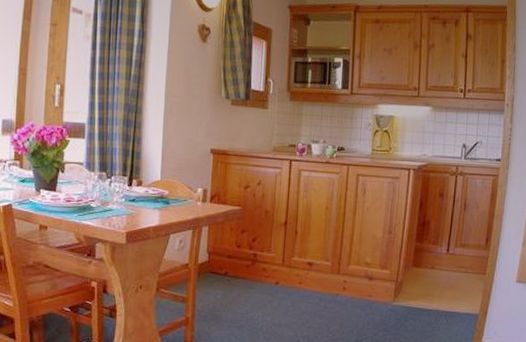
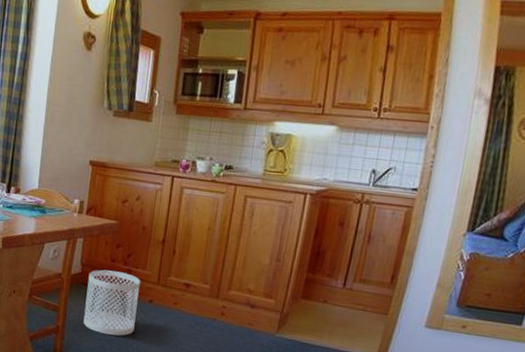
waste basket: none [213,256,267,321] -> present [83,269,141,336]

